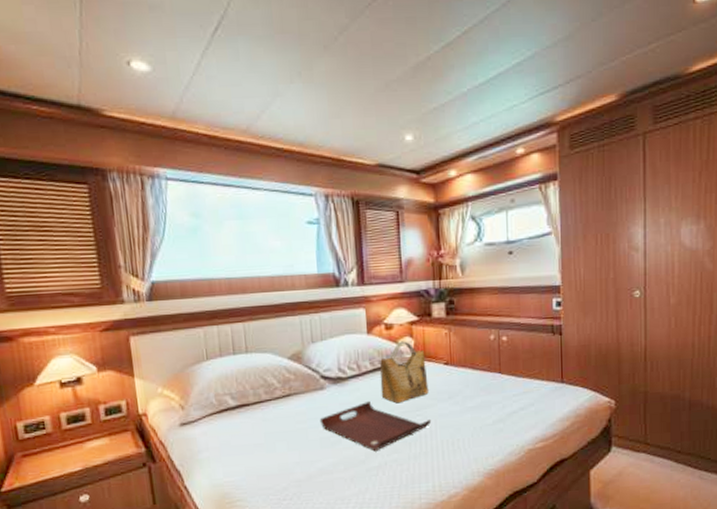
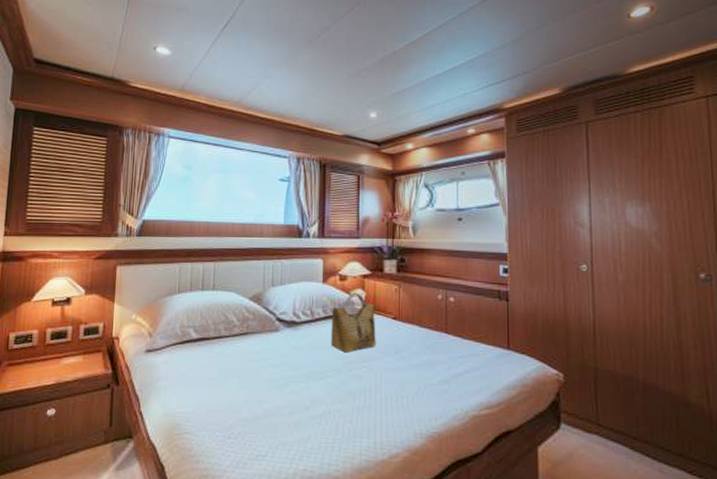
serving tray: present [319,400,432,452] -> none [271,347,377,399]

